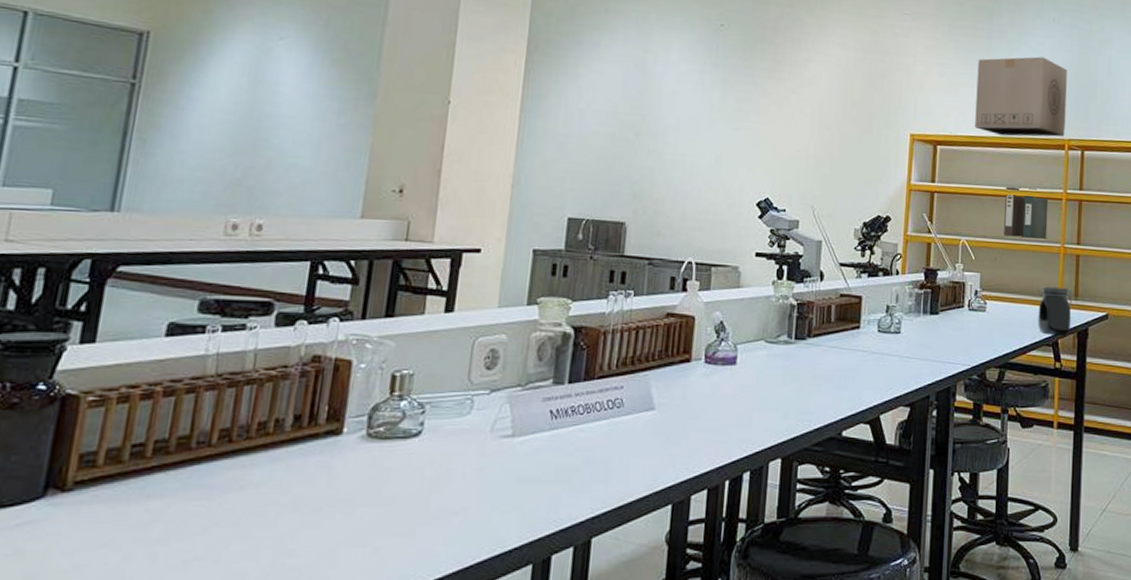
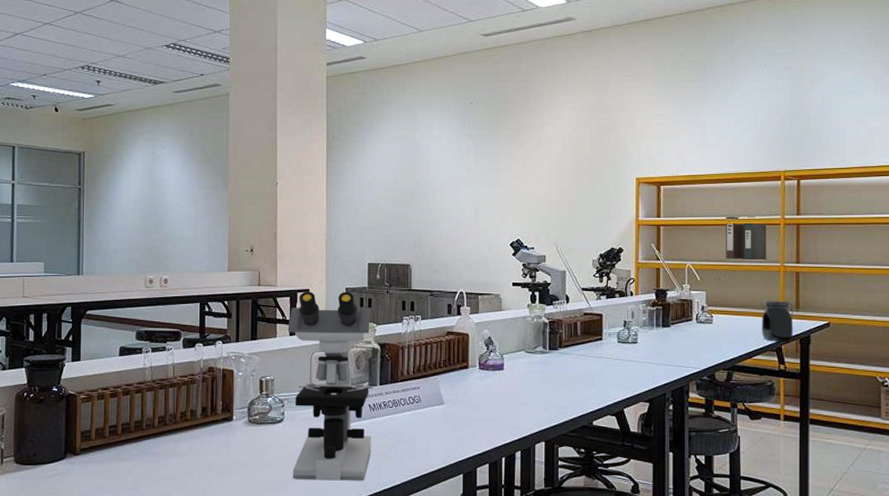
microscope: none [425,251,566,520] -> present [287,291,374,481]
cardboard box: present [975,56,1067,137] -> none [694,99,780,173]

